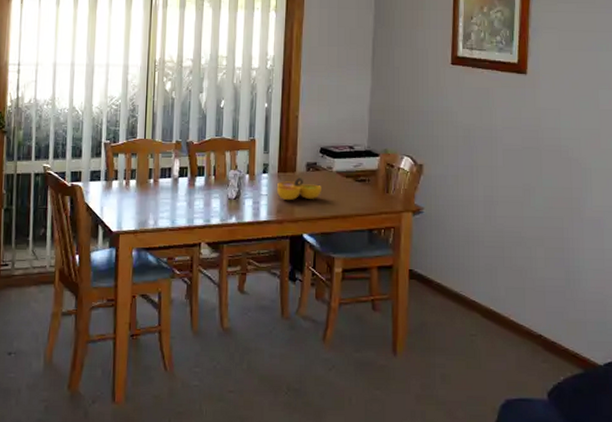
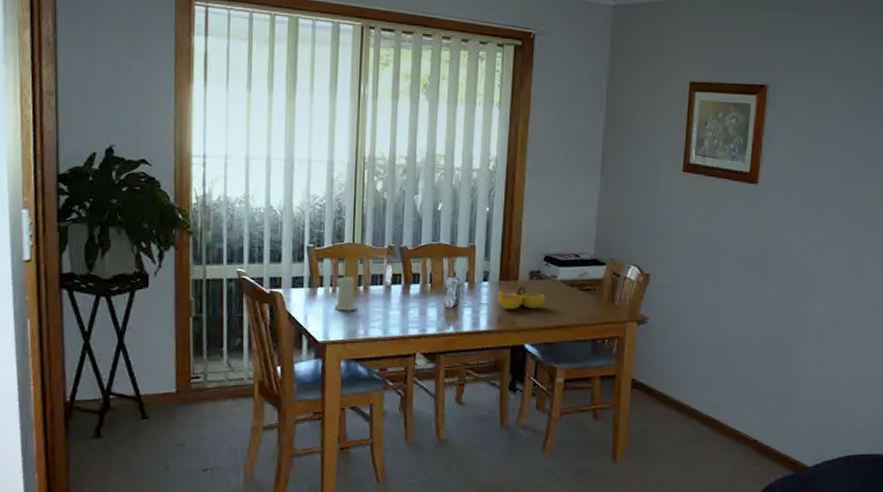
candle: none [127,168,148,203] -> present [334,274,358,311]

